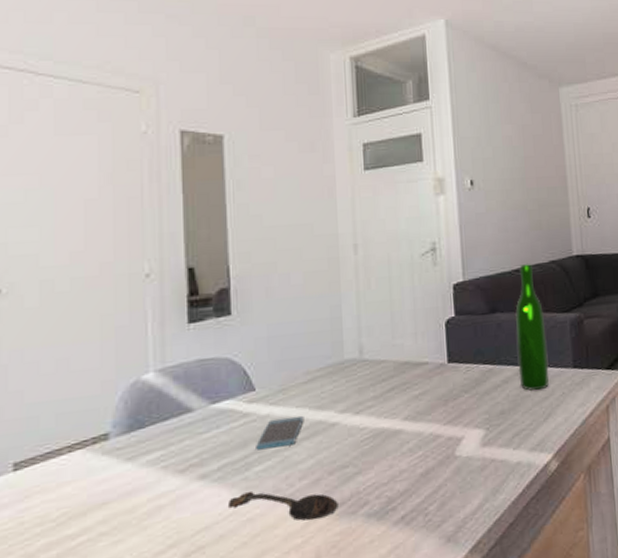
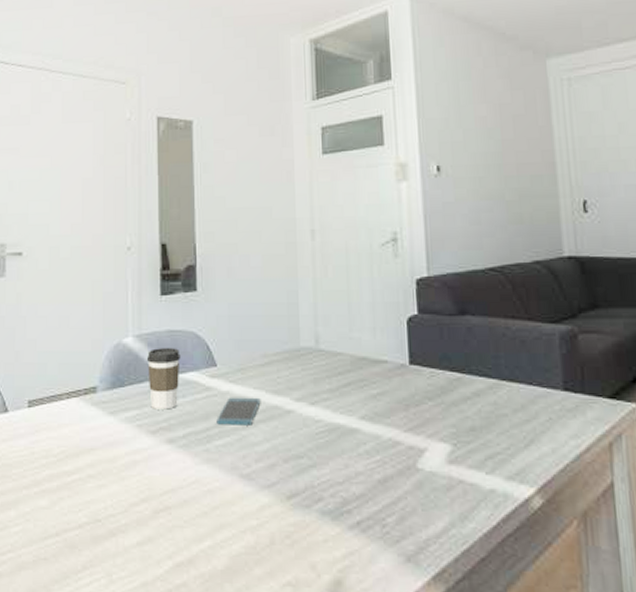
coffee cup: none [172,377,213,447] -> present [146,347,181,410]
spoon: present [229,490,338,521] -> none [192,463,293,506]
wine bottle: present [515,263,550,391] -> none [490,261,532,411]

